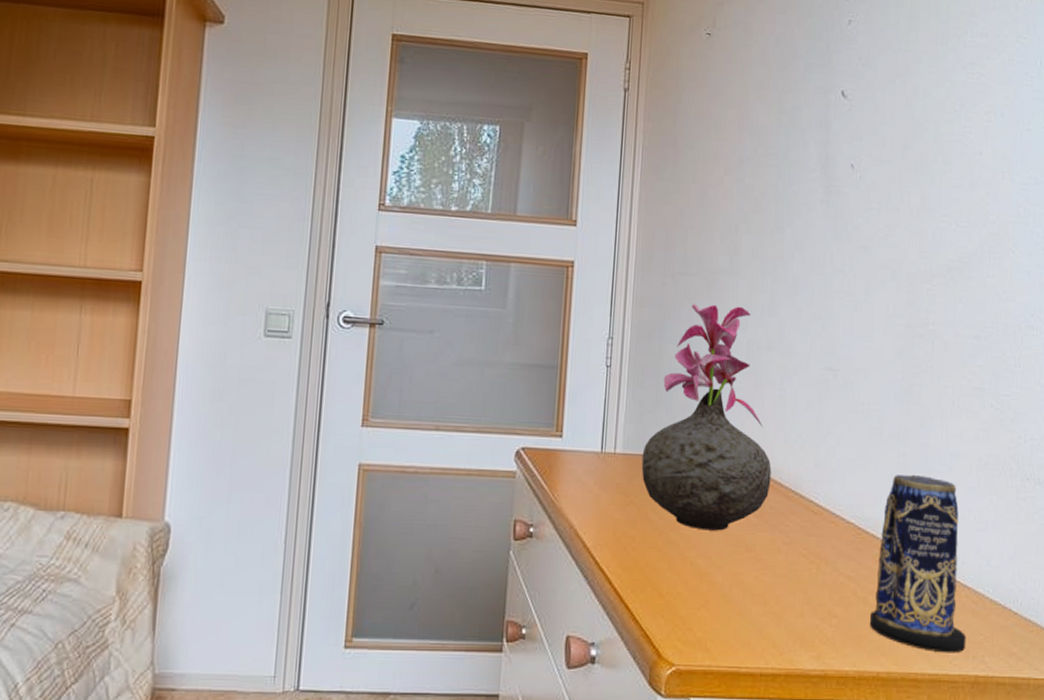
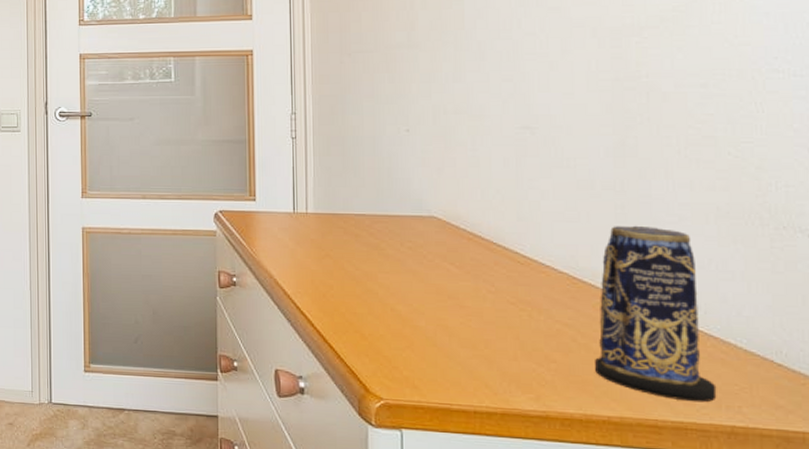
vase: present [641,304,772,531] -> none [333,76,470,280]

